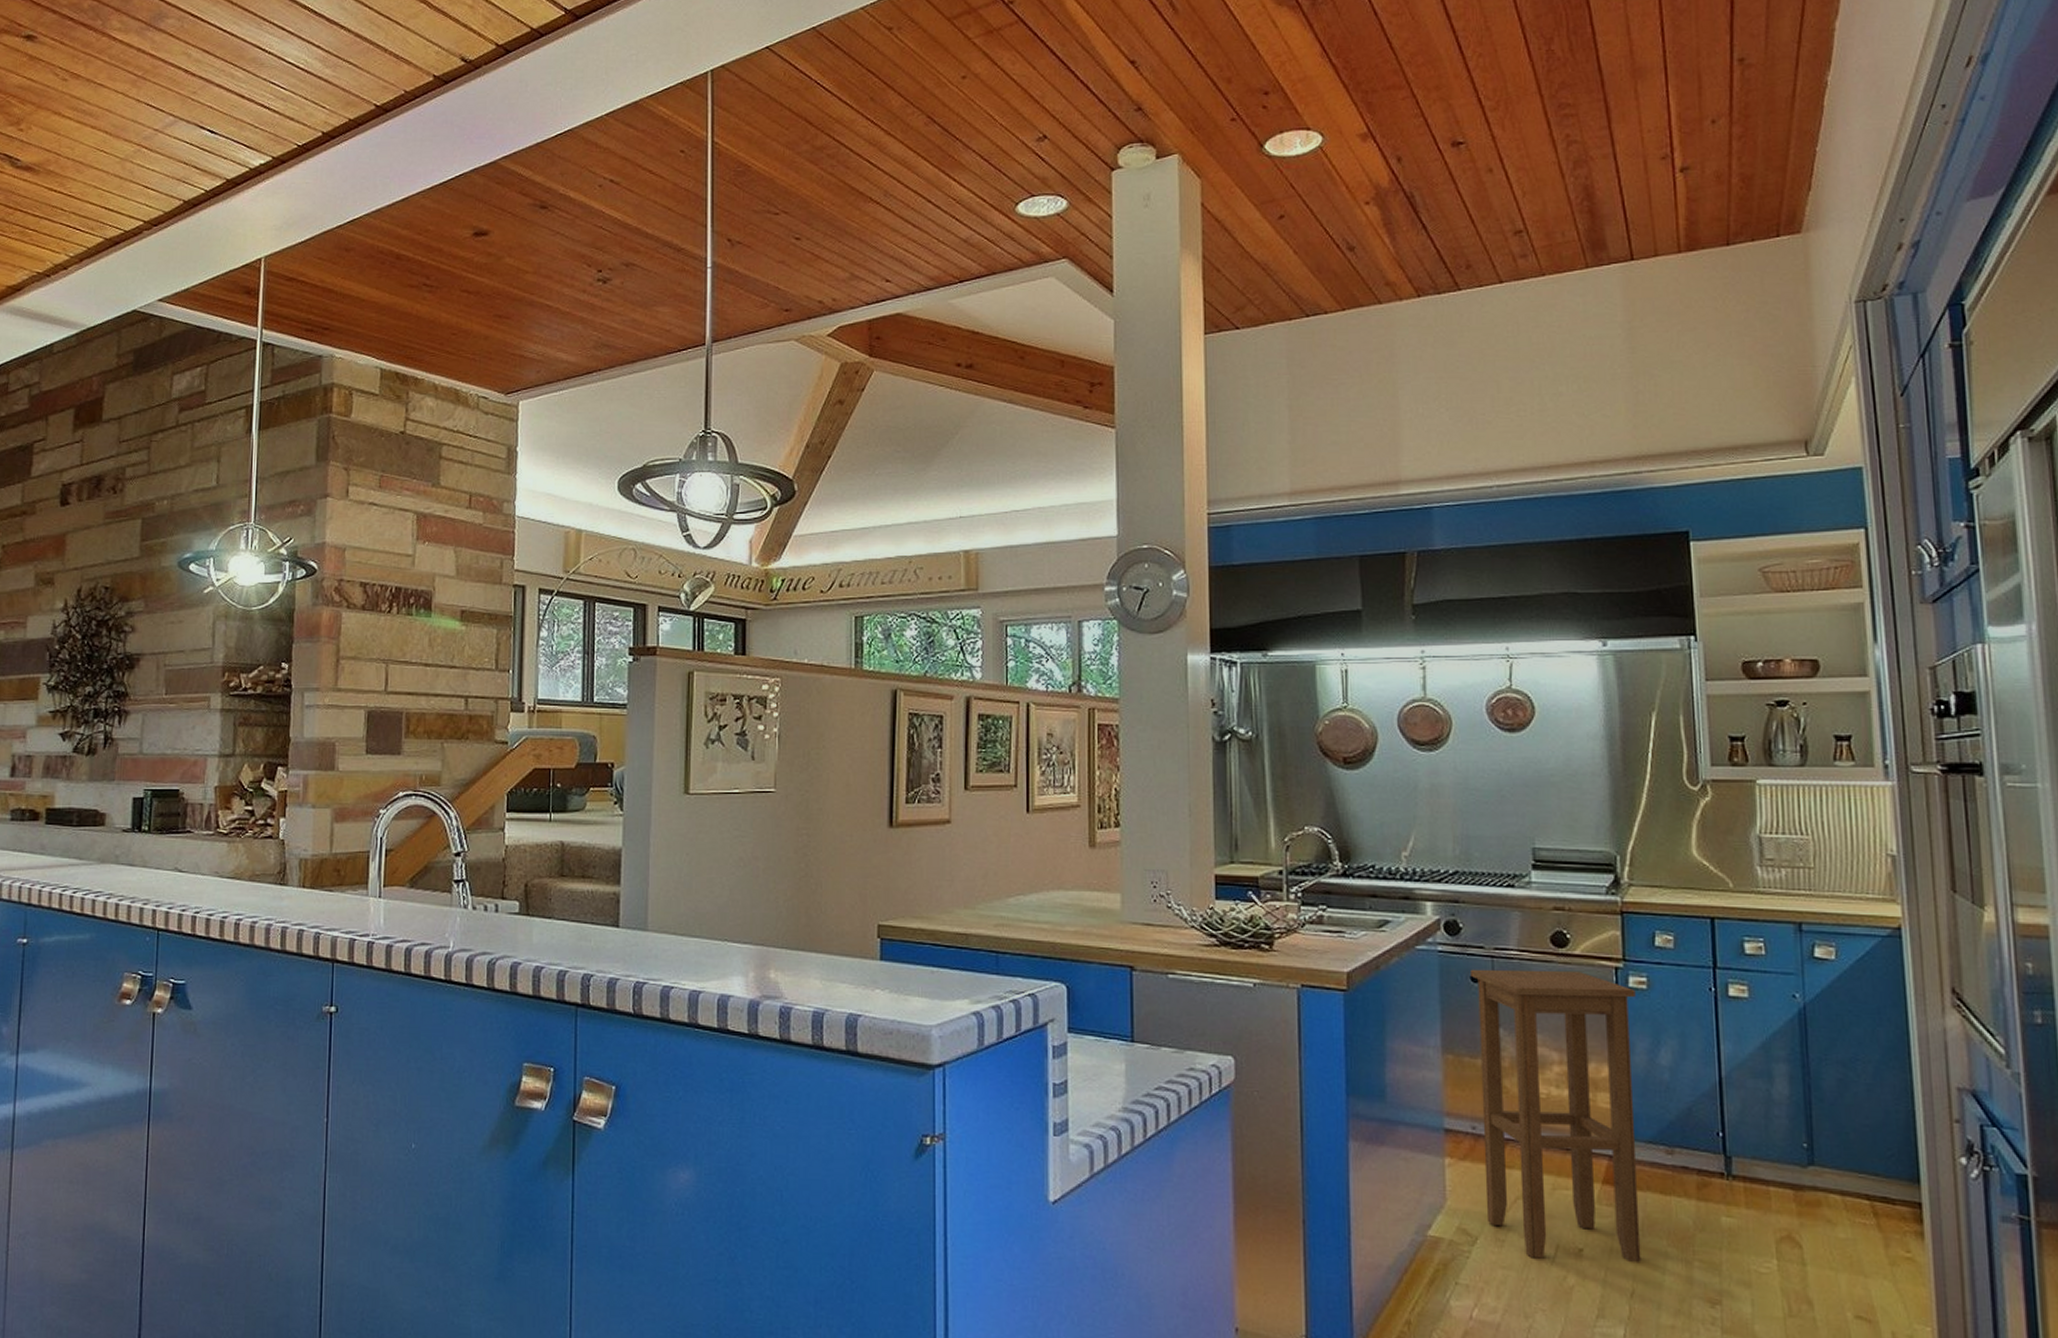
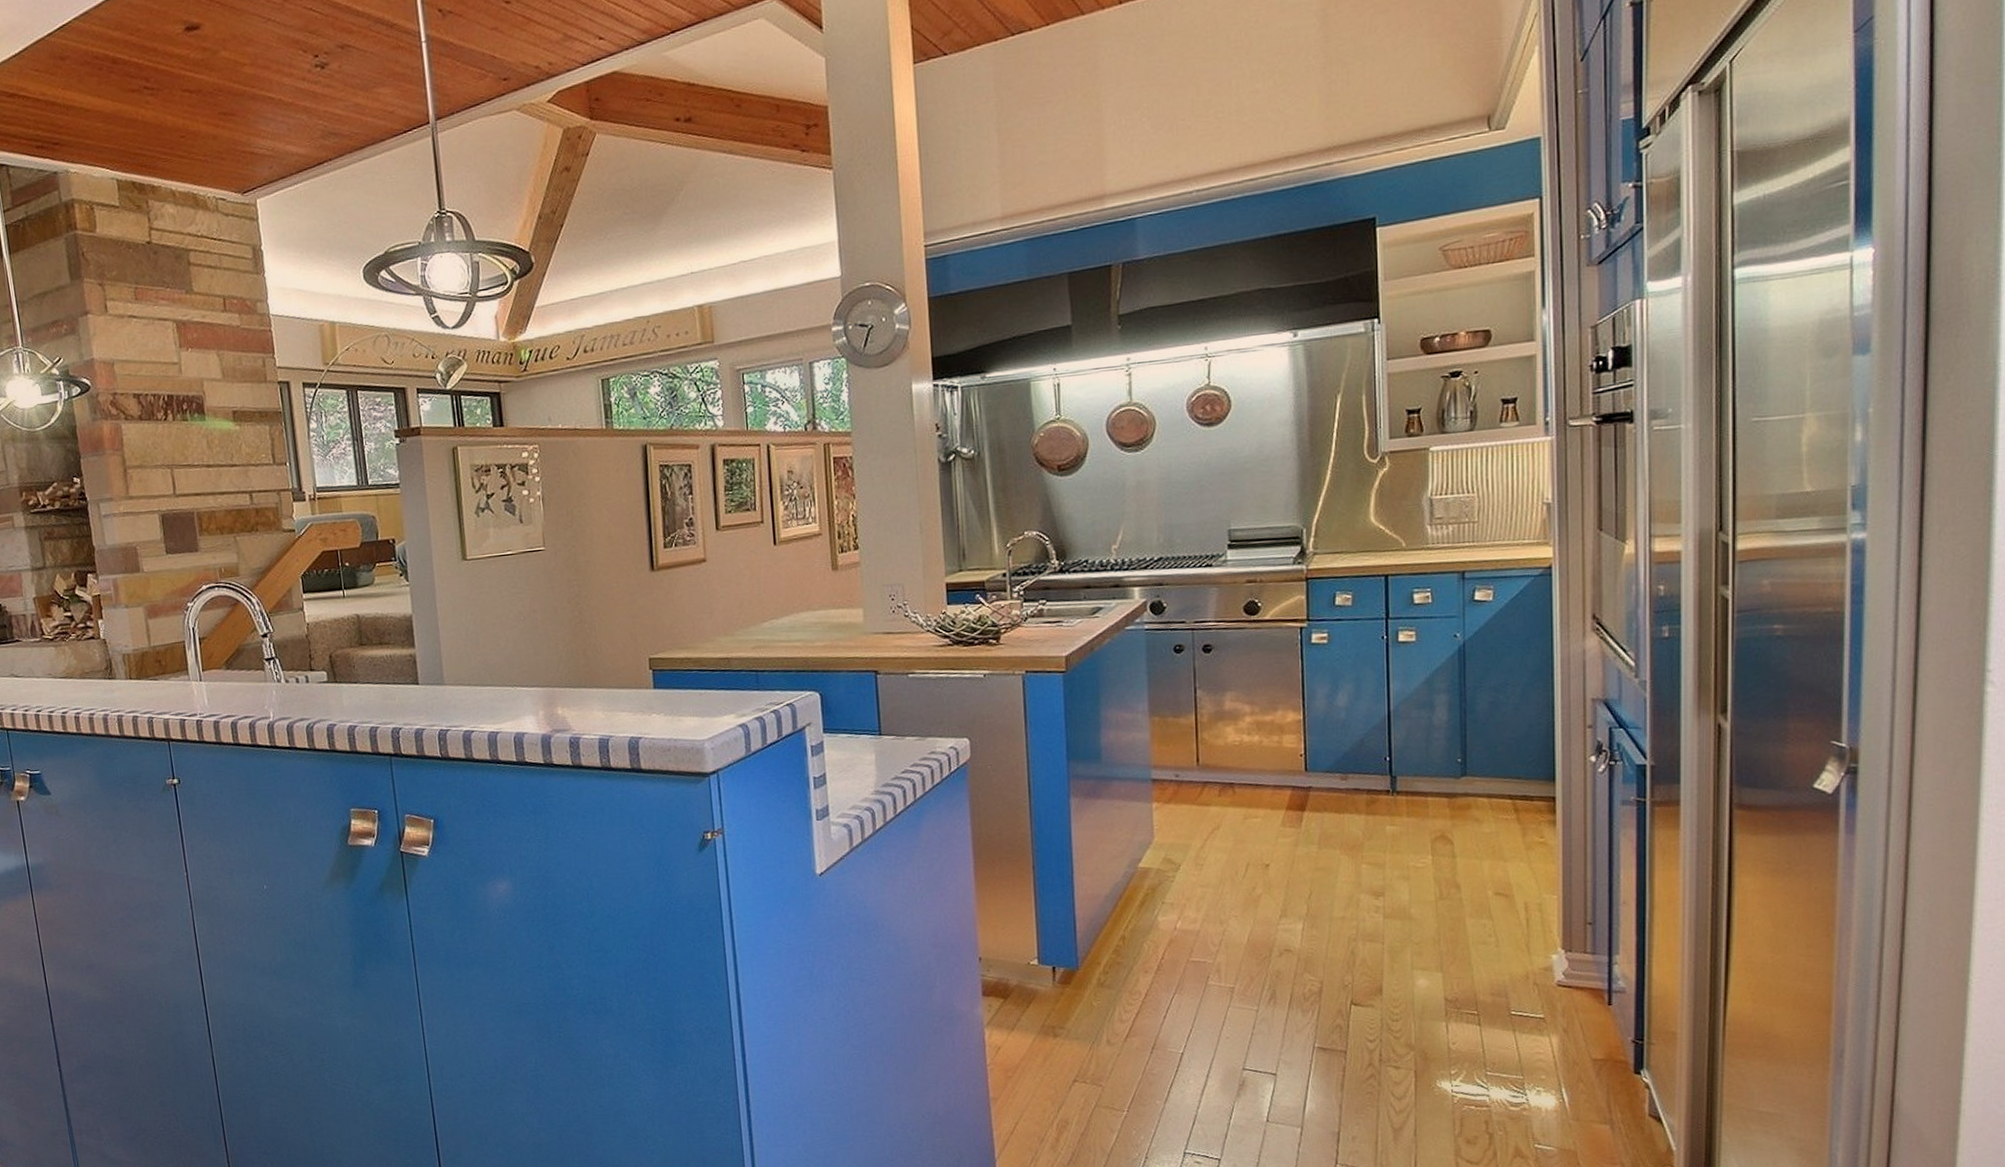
stool: present [1471,969,1642,1262] -> none [1174,633,1318,876]

